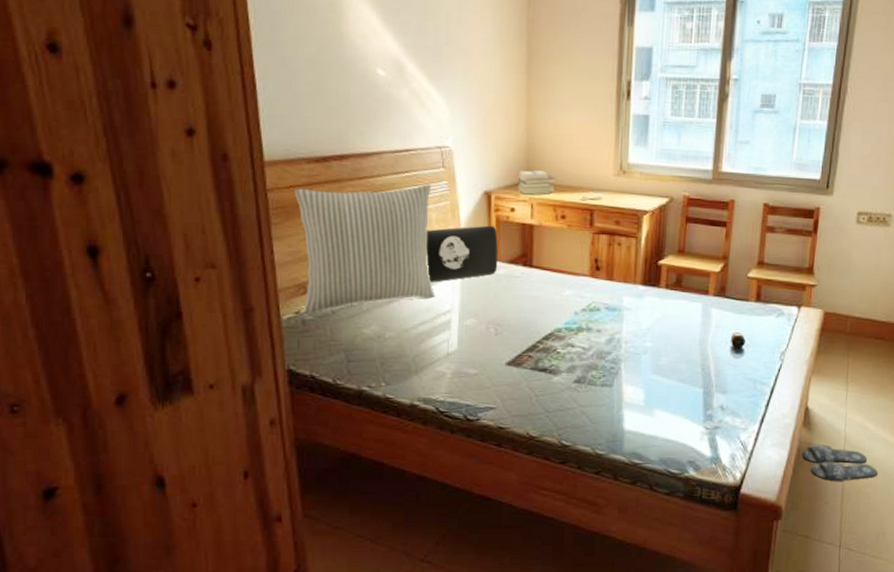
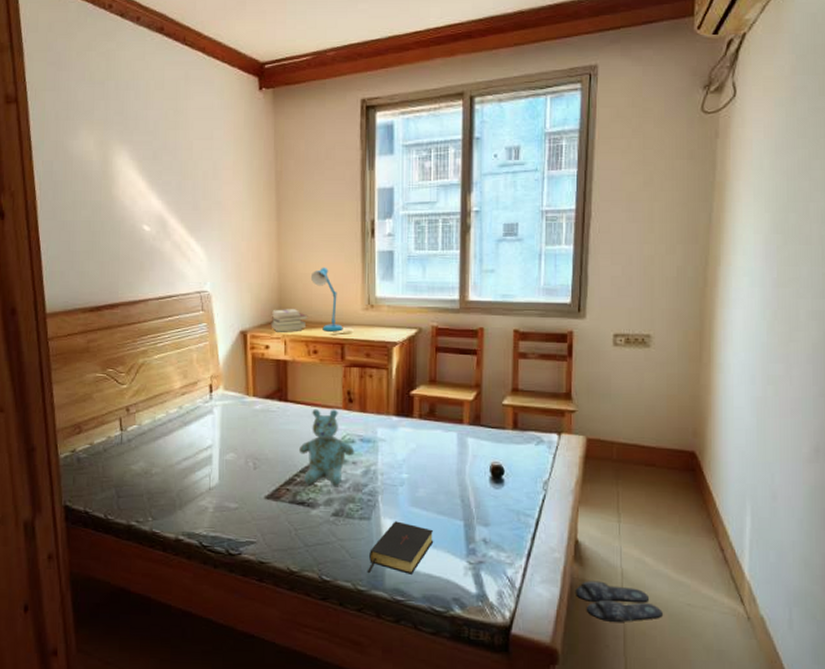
pillow: present [295,184,435,313] -> none [72,327,196,452]
cushion: present [425,225,499,283] -> none [187,363,255,419]
stuffed bear: none [542,275,600,353] -> present [298,409,355,486]
desk lamp: none [561,128,593,197] -> present [310,267,343,332]
bible: none [607,388,674,439] -> present [368,521,434,574]

